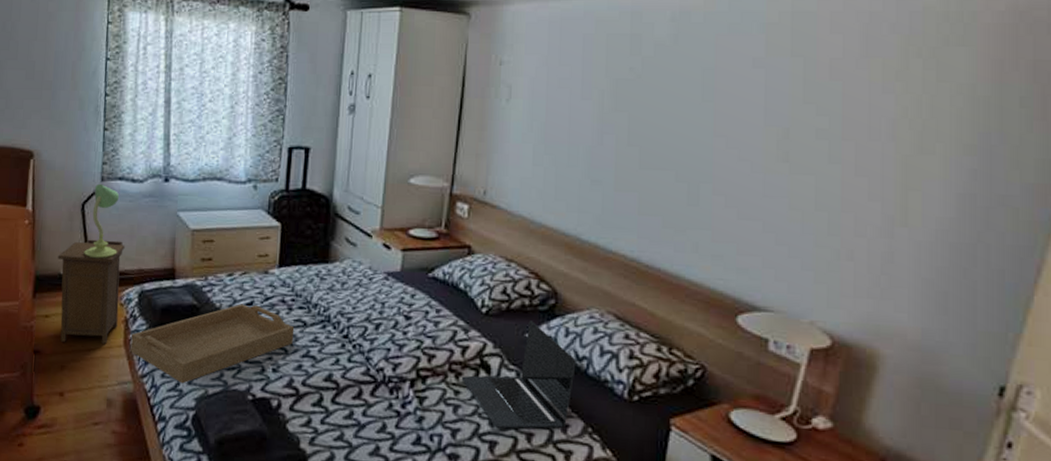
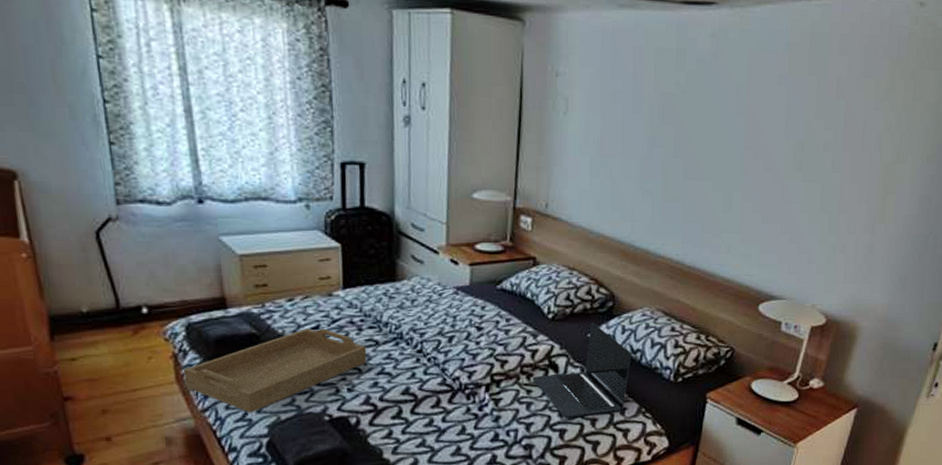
nightstand: present [58,239,125,344] -> none [74,271,165,385]
table lamp: present [84,183,120,259] -> none [108,207,152,293]

